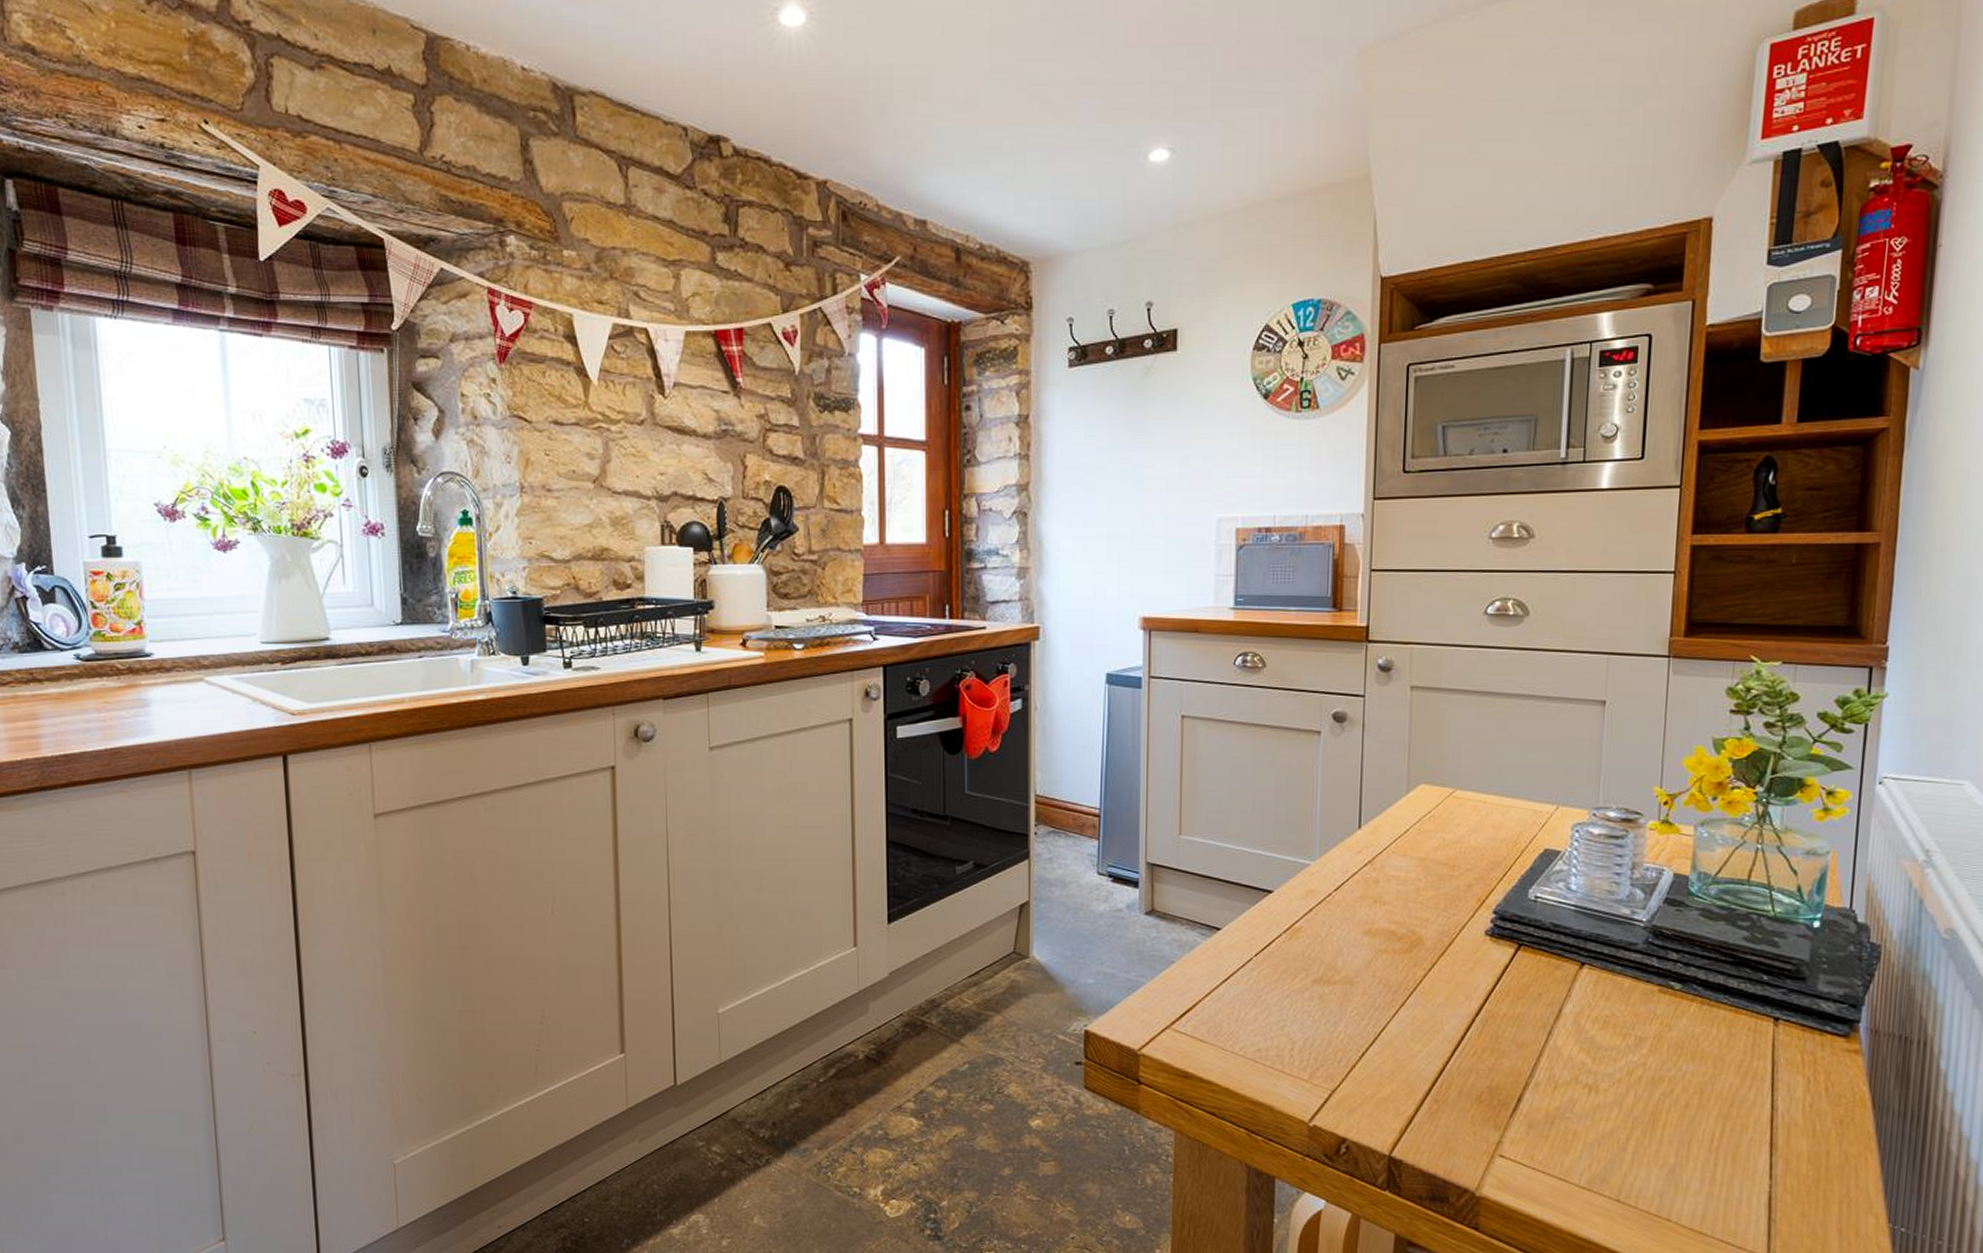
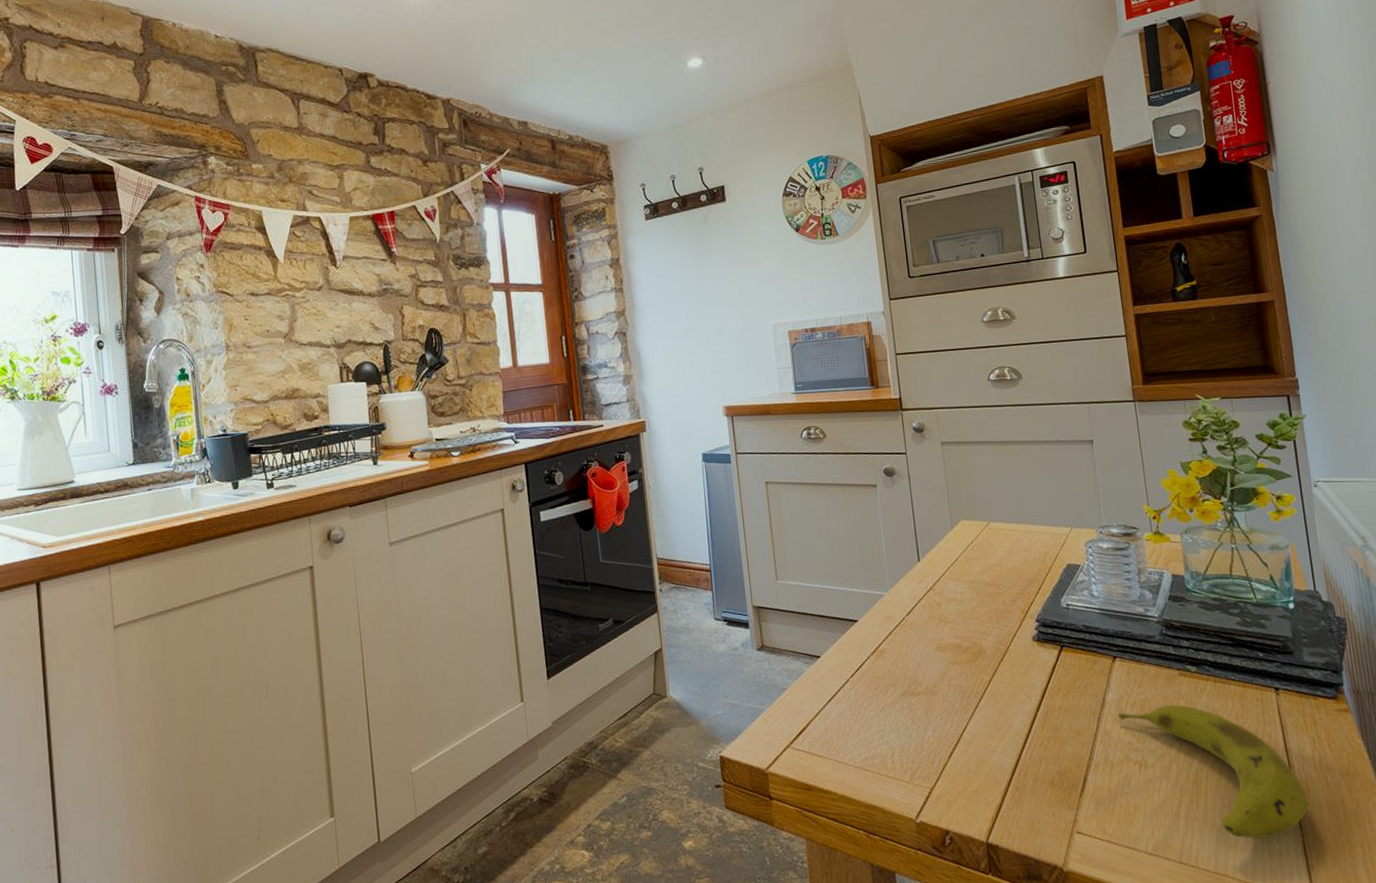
fruit: none [1574,1024,1787,1185] -> present [1118,704,1309,839]

